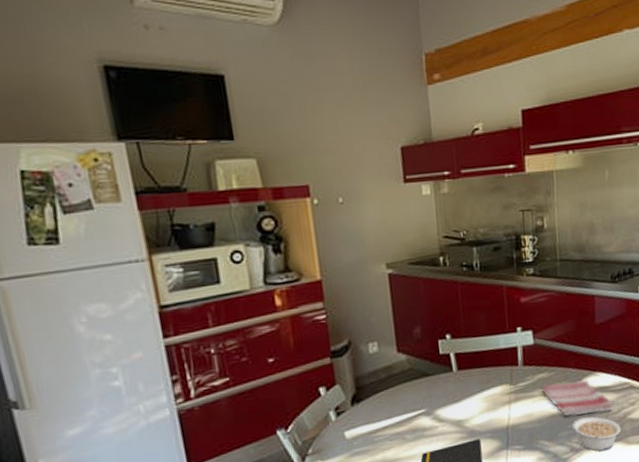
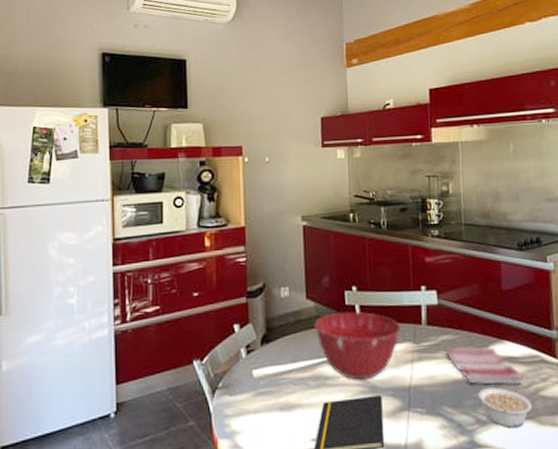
mixing bowl: none [407,359,497,428] -> present [314,311,401,380]

